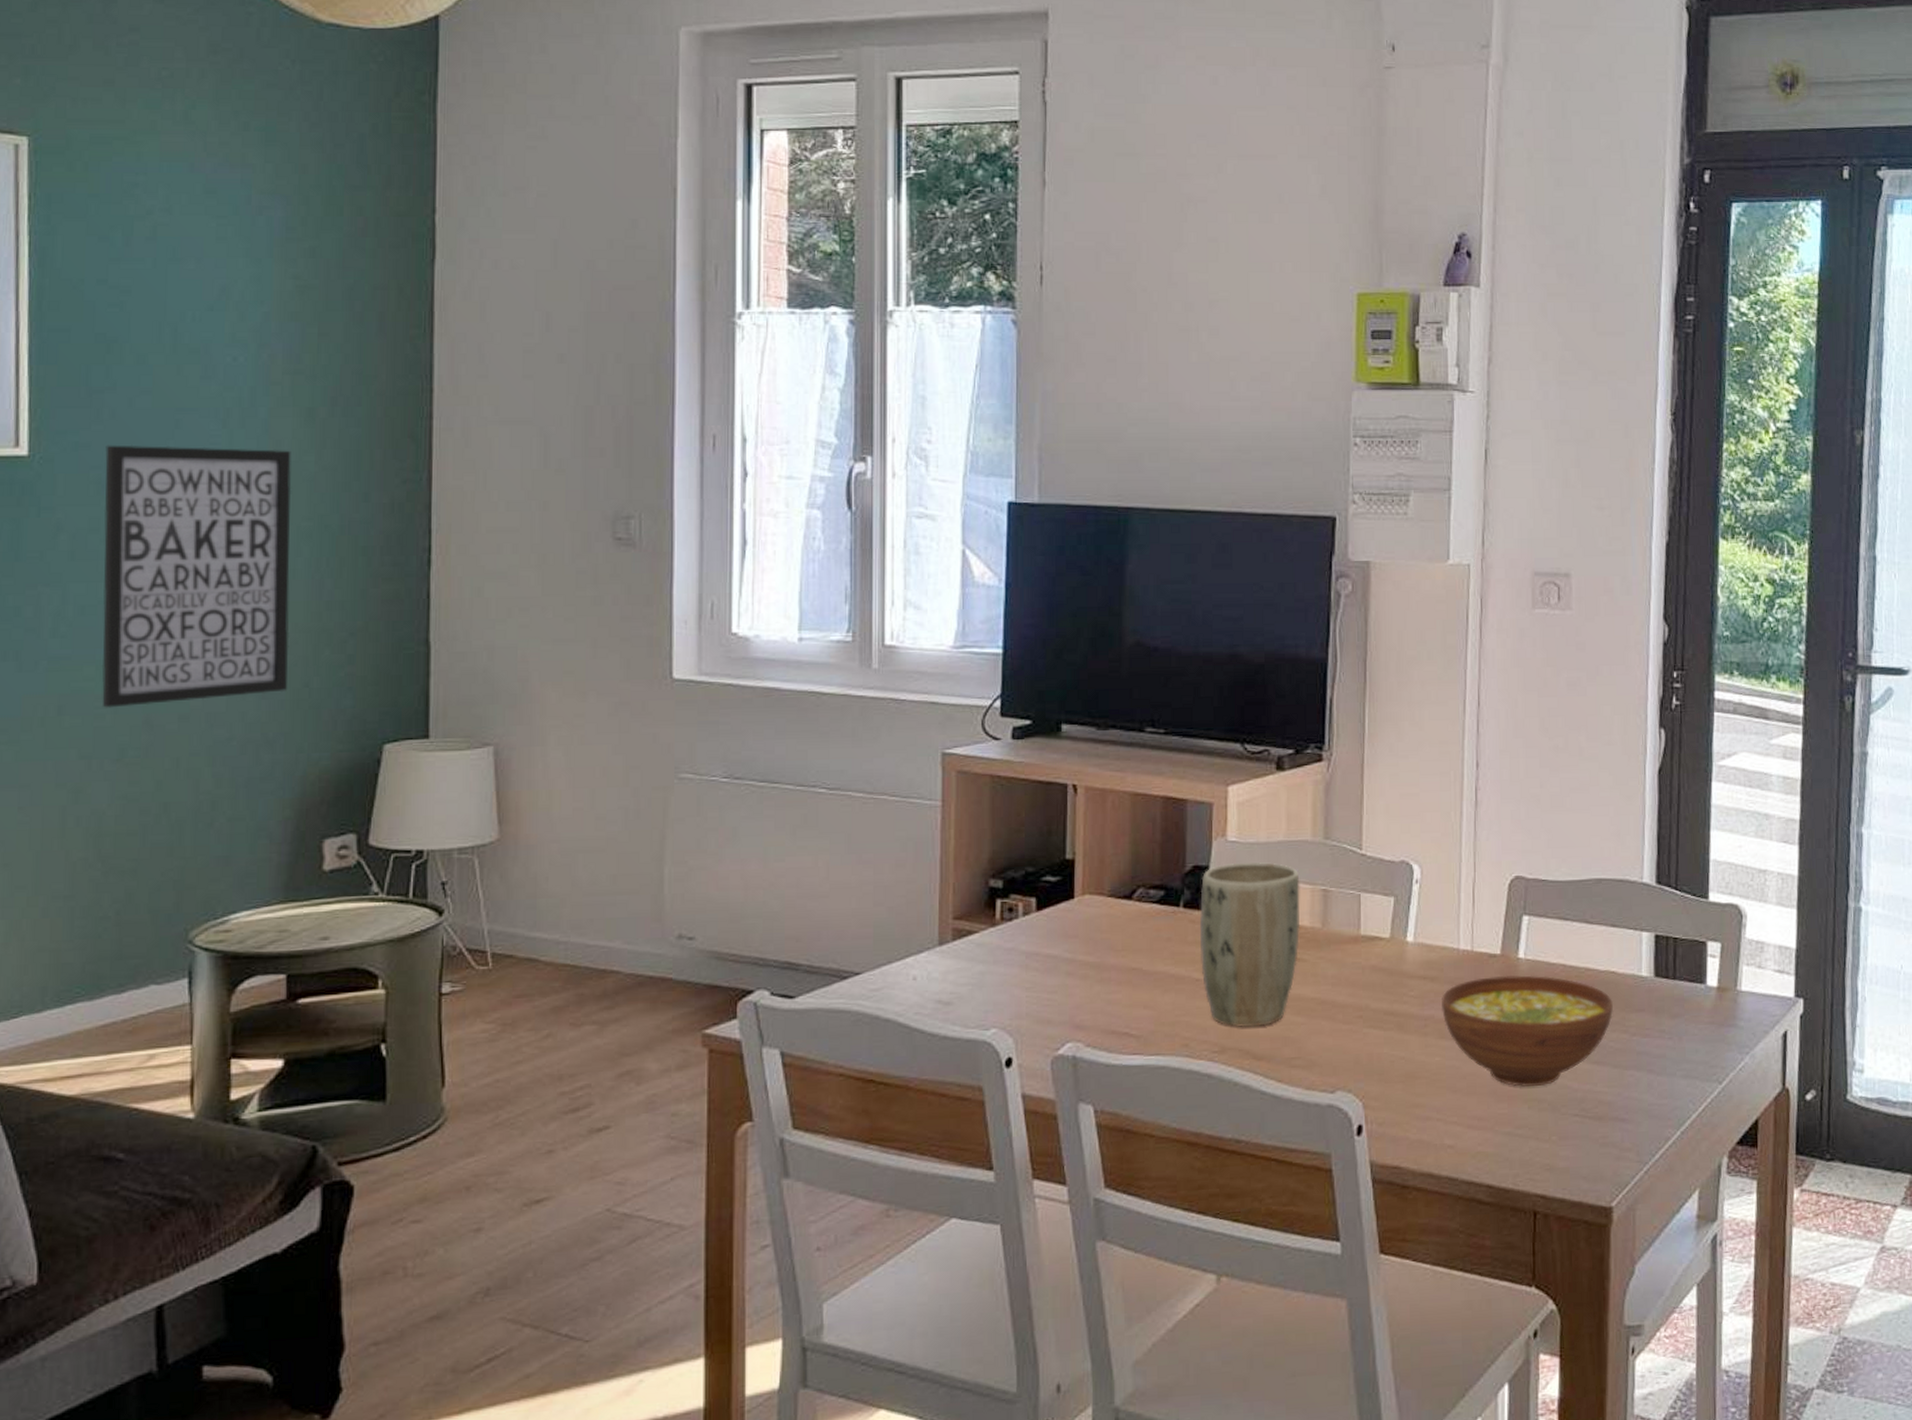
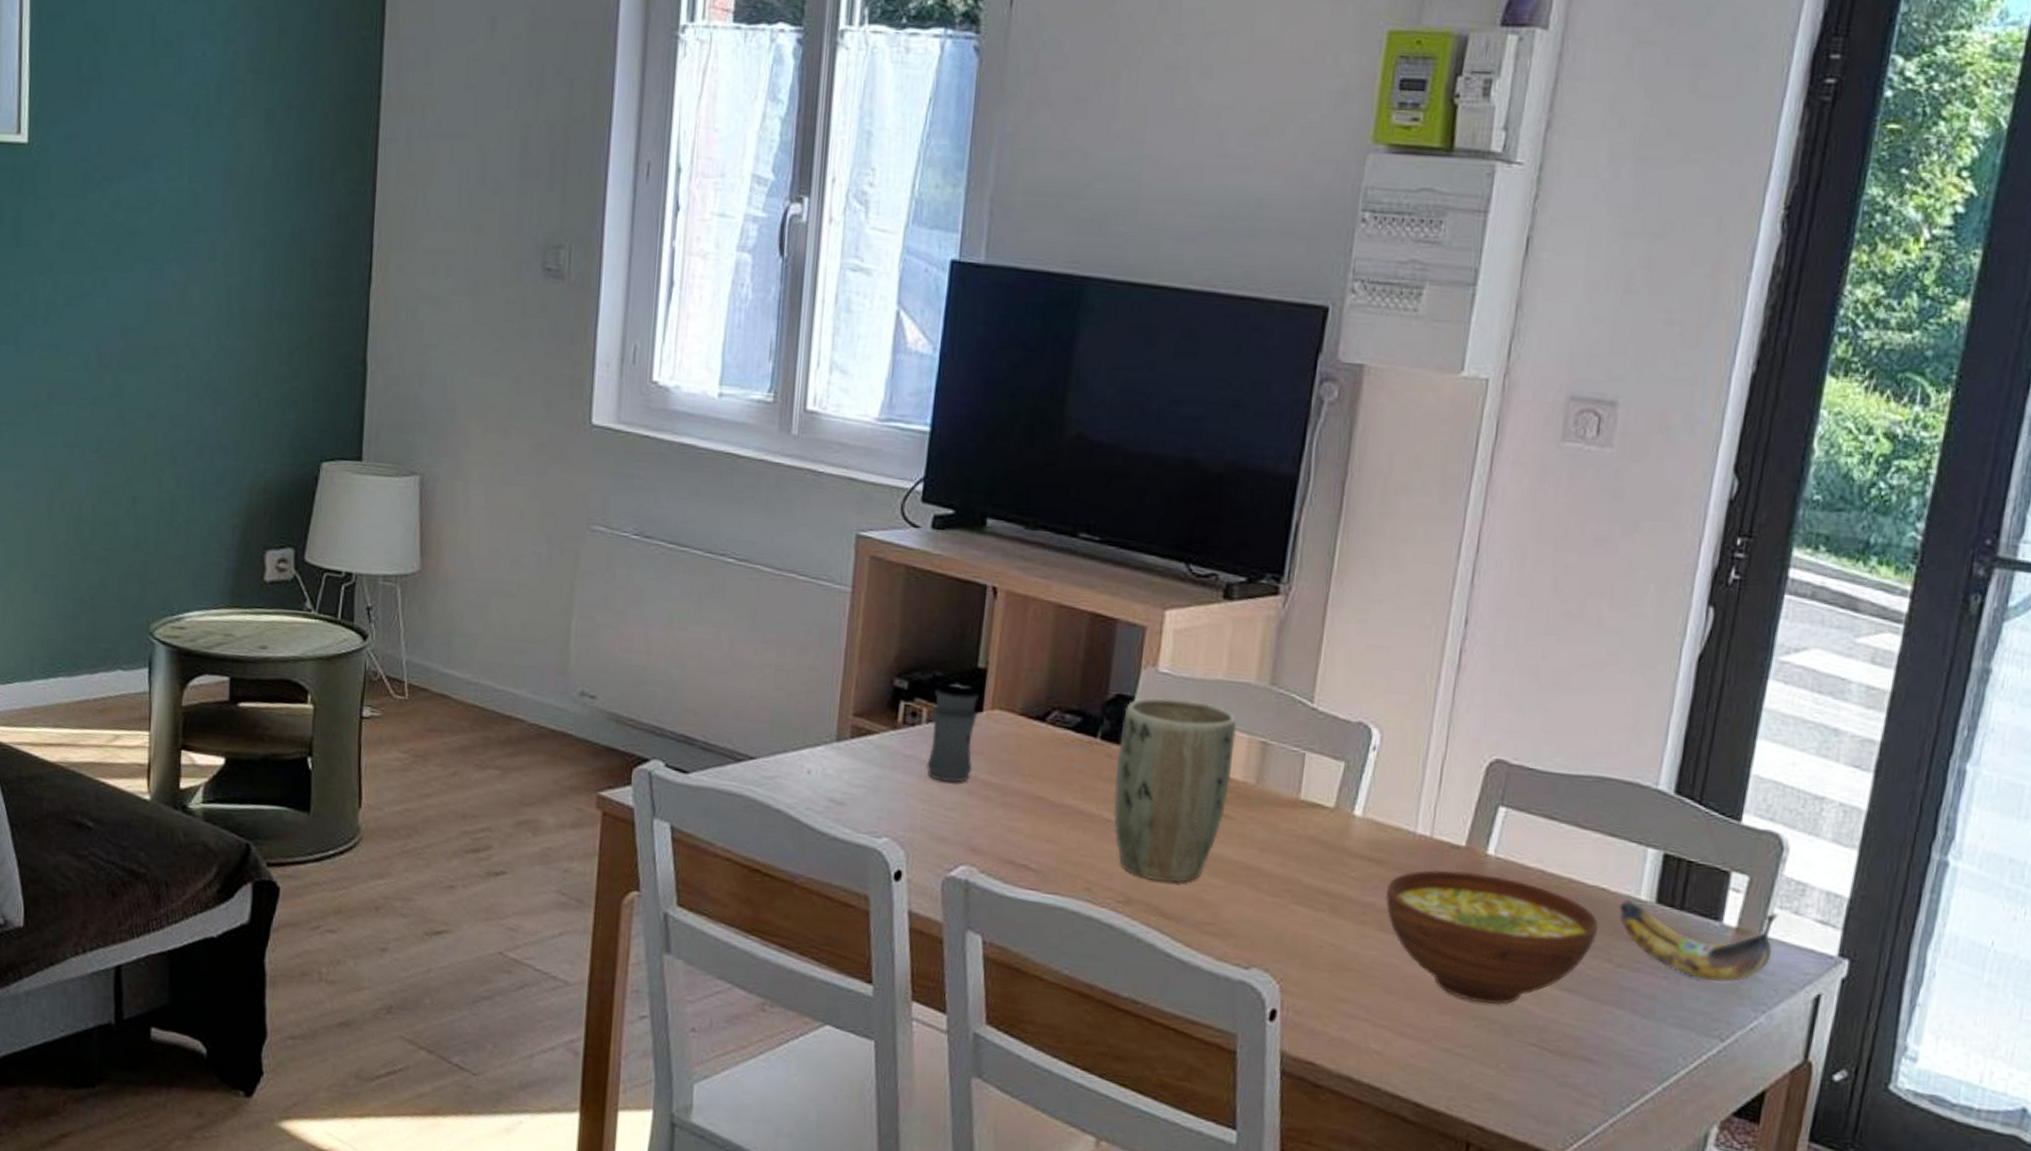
wall art: present [101,445,292,708] -> none [84,136,251,400]
jar: none [1027,877,1071,968] -> present [926,685,979,783]
banana: none [1627,969,1747,1036] -> present [1619,899,1779,982]

